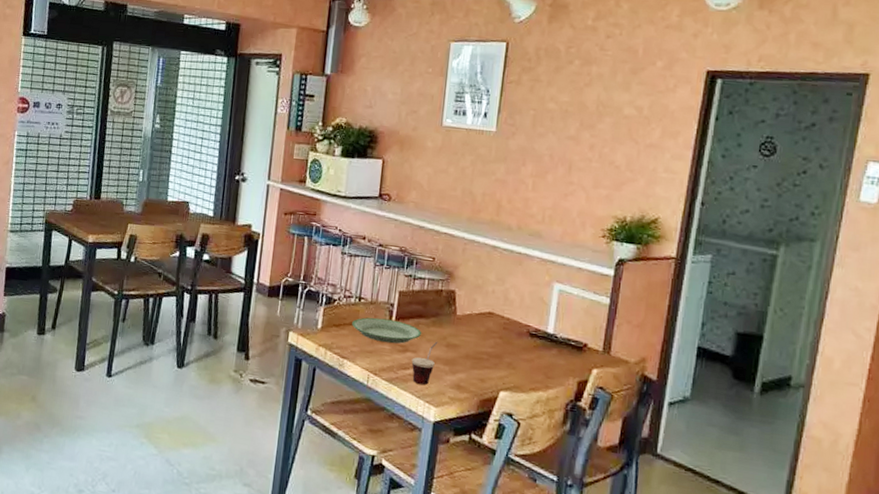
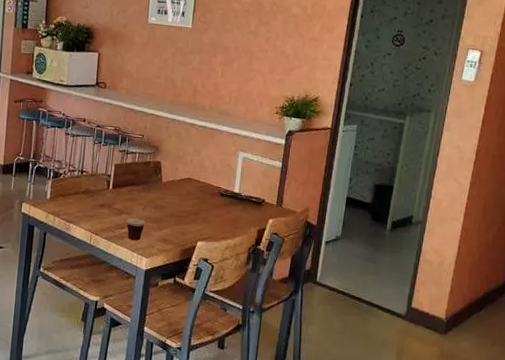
plate: present [352,317,422,344] -> none [76,187,135,208]

